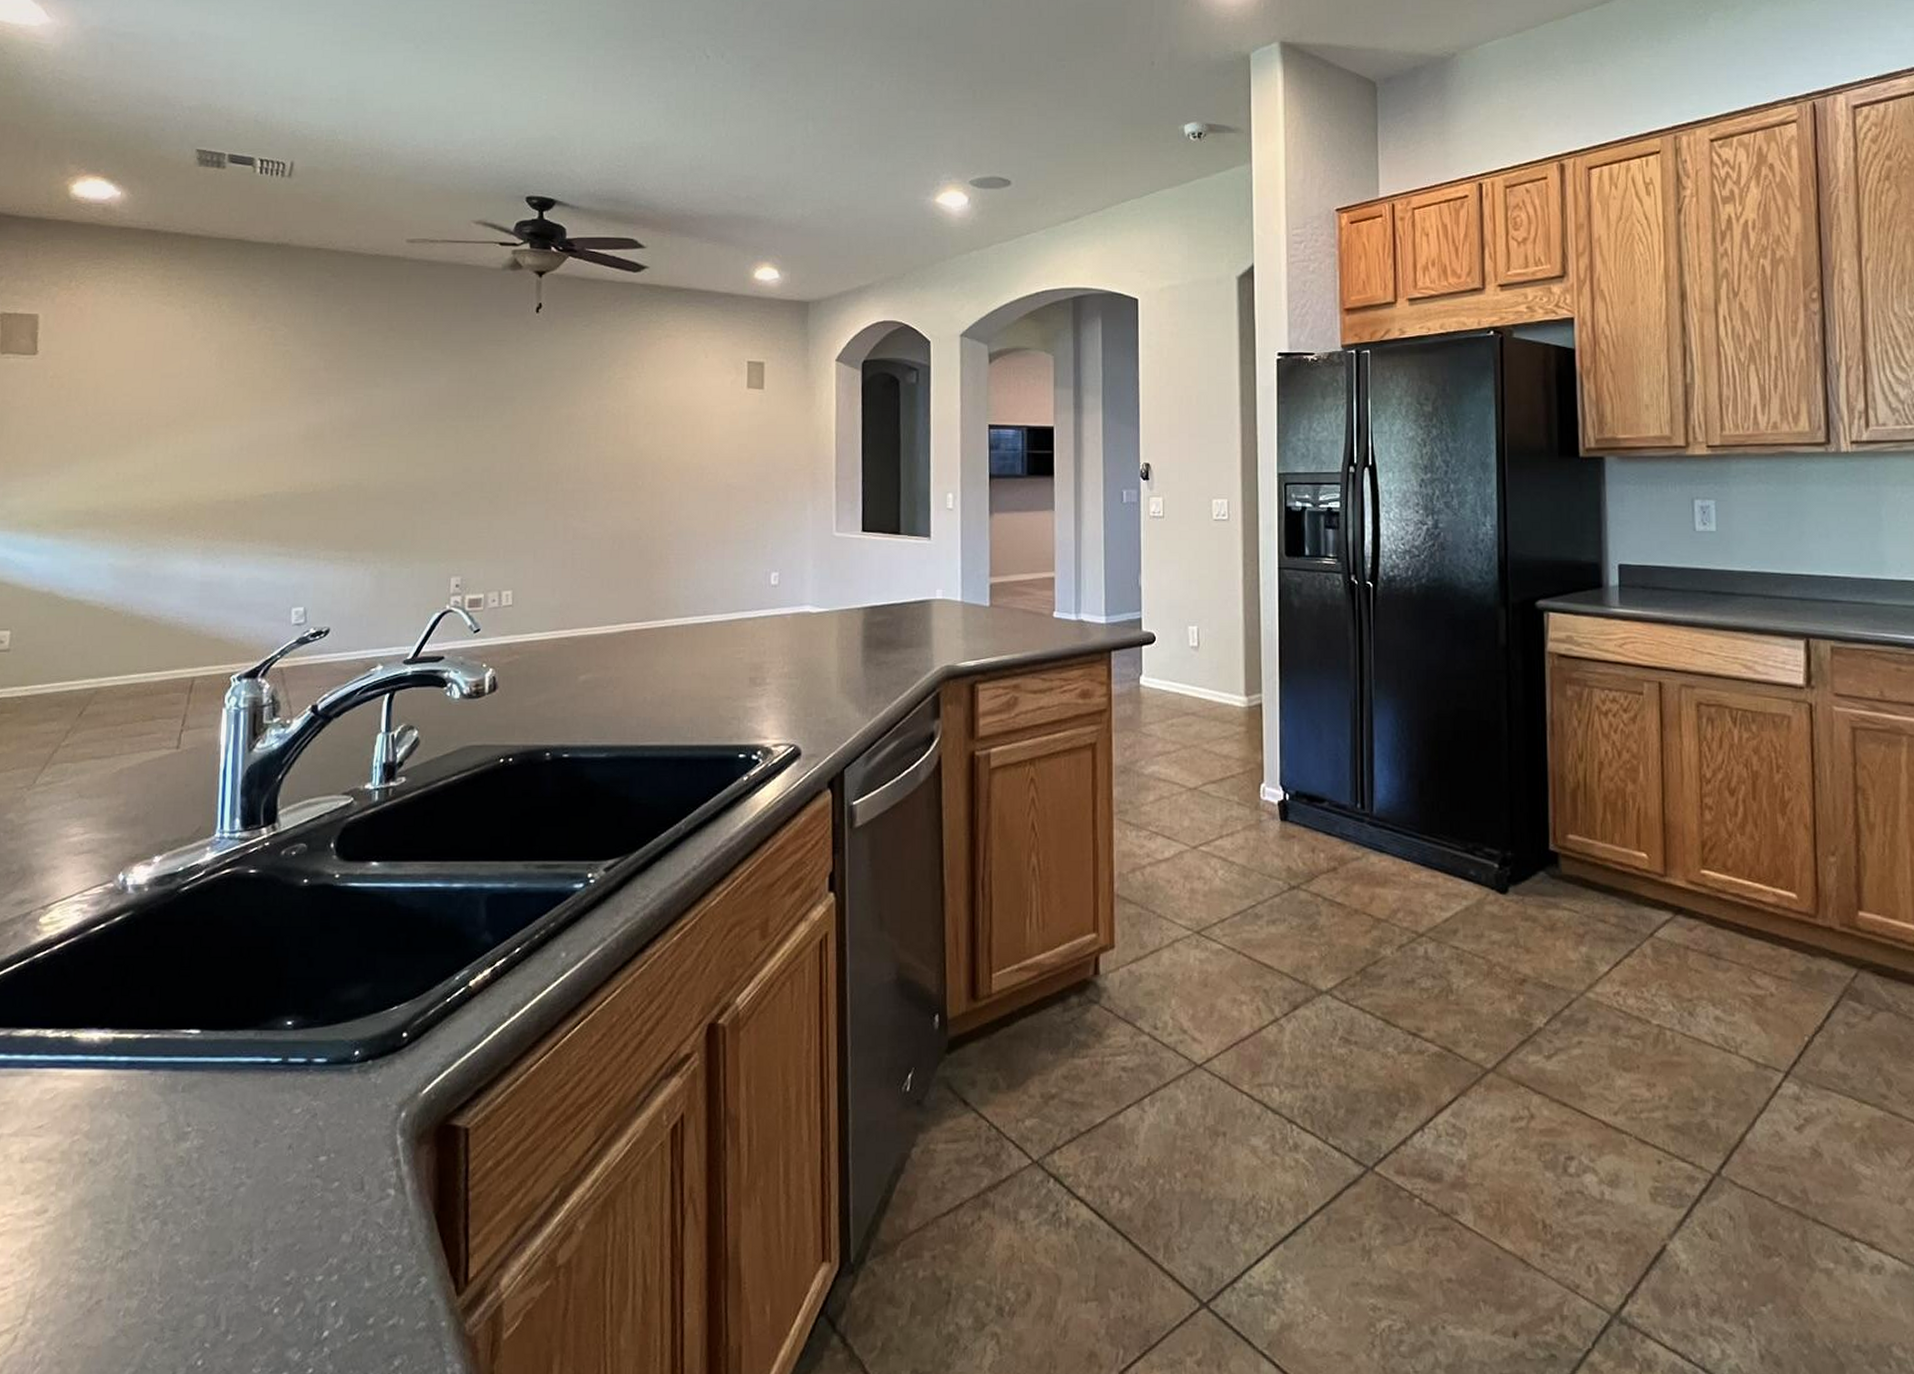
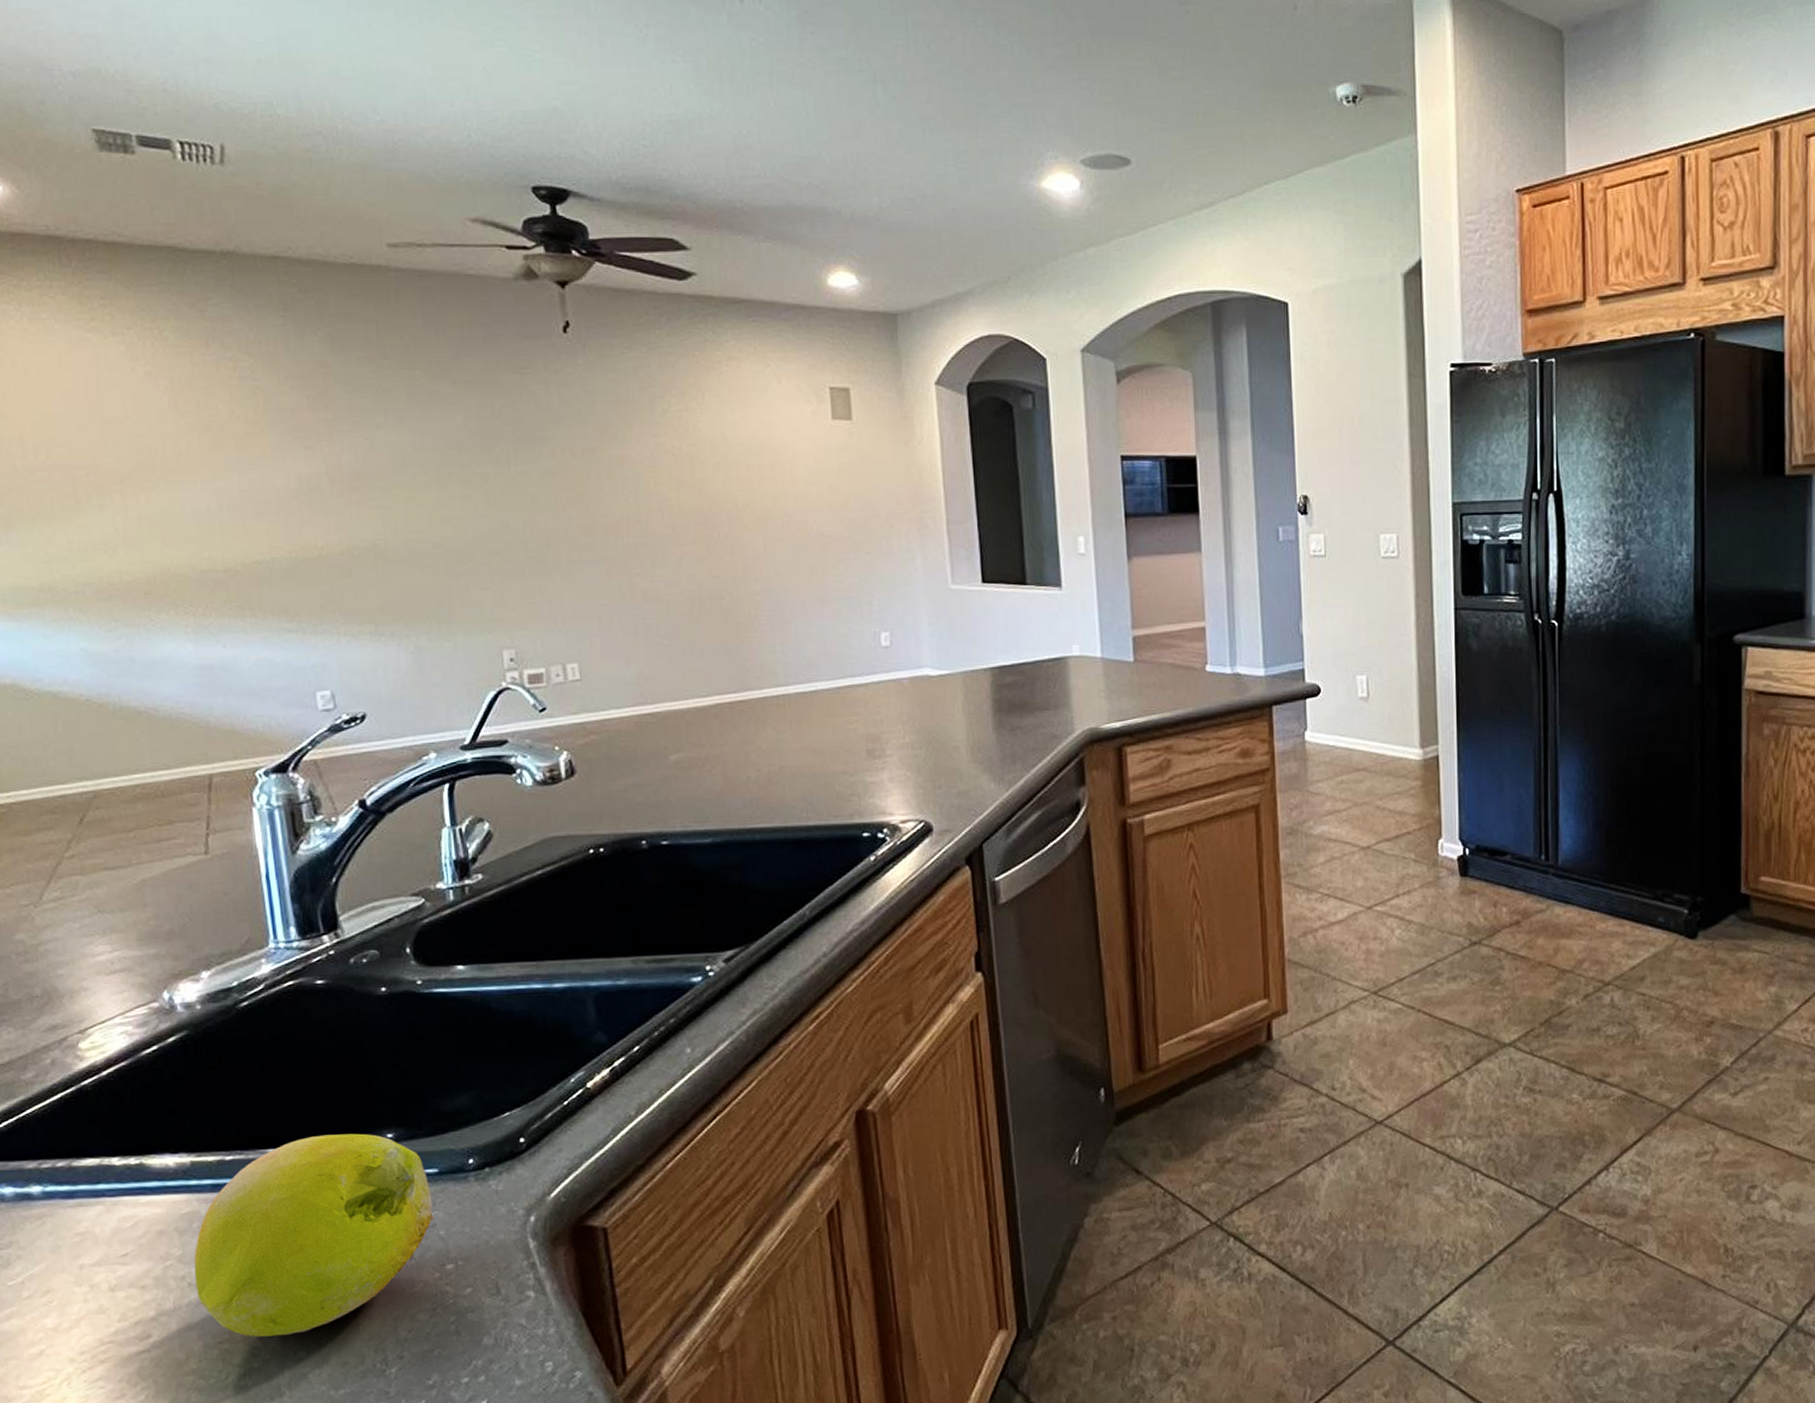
fruit: none [95,1019,317,1219] -> present [194,1133,434,1337]

